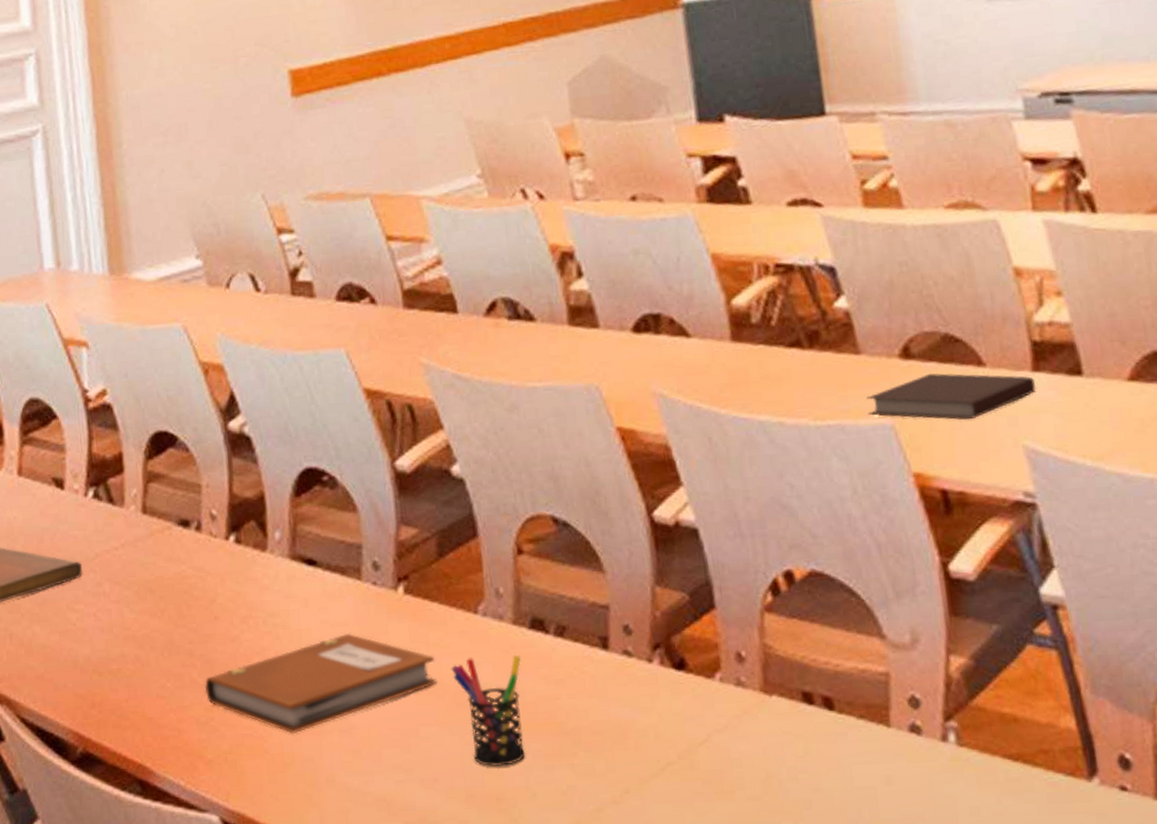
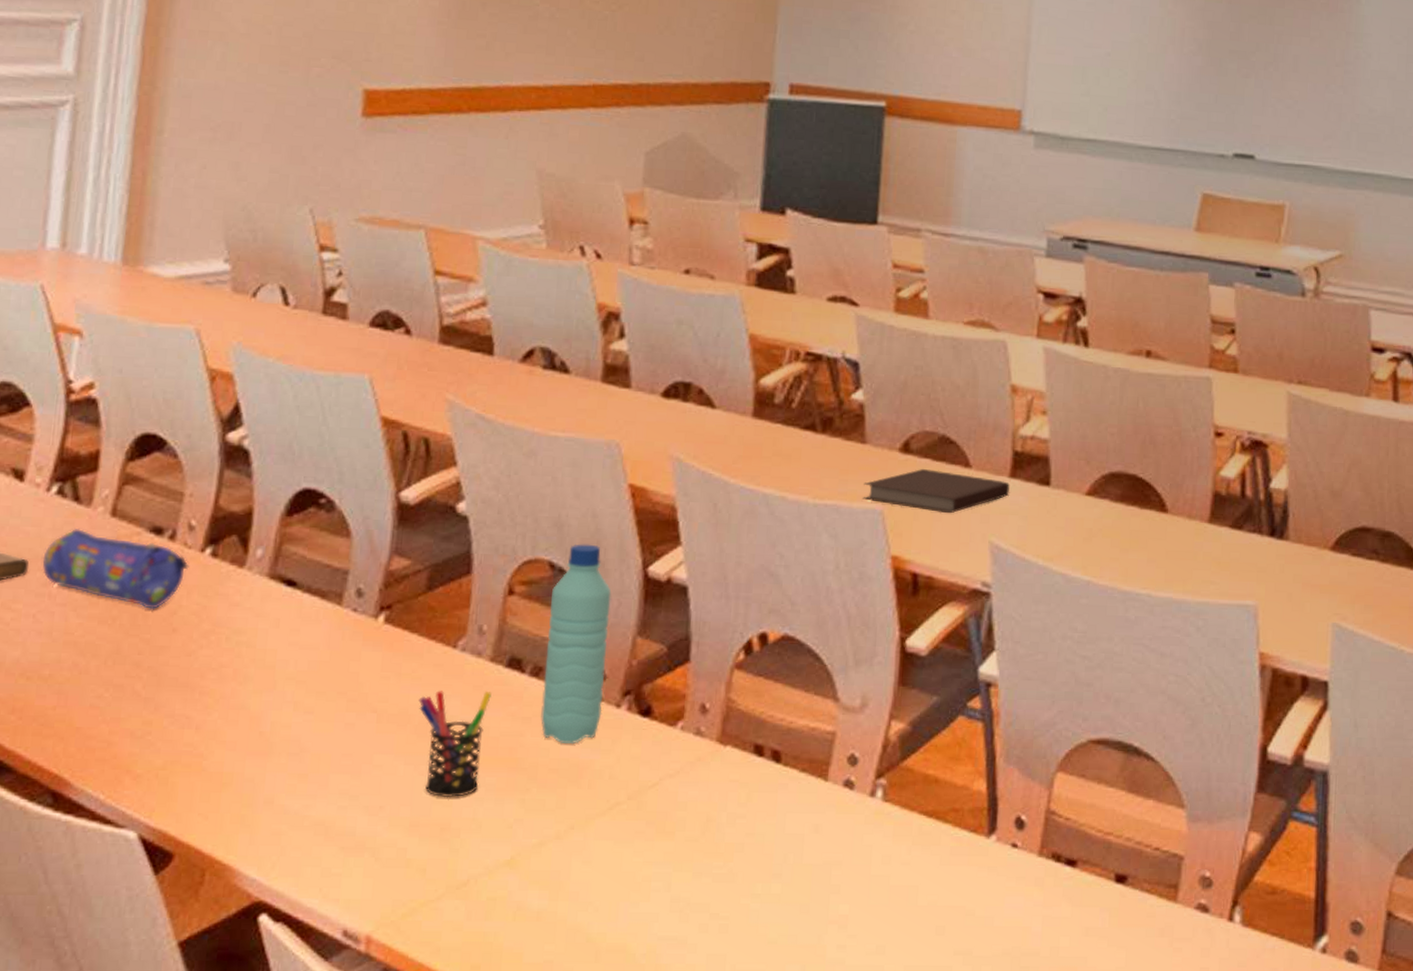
pencil case: none [92,527,218,600] -> present [42,528,189,610]
notebook: present [204,633,437,734] -> none [146,657,404,754]
water bottle: none [560,494,635,705] -> present [541,544,612,745]

